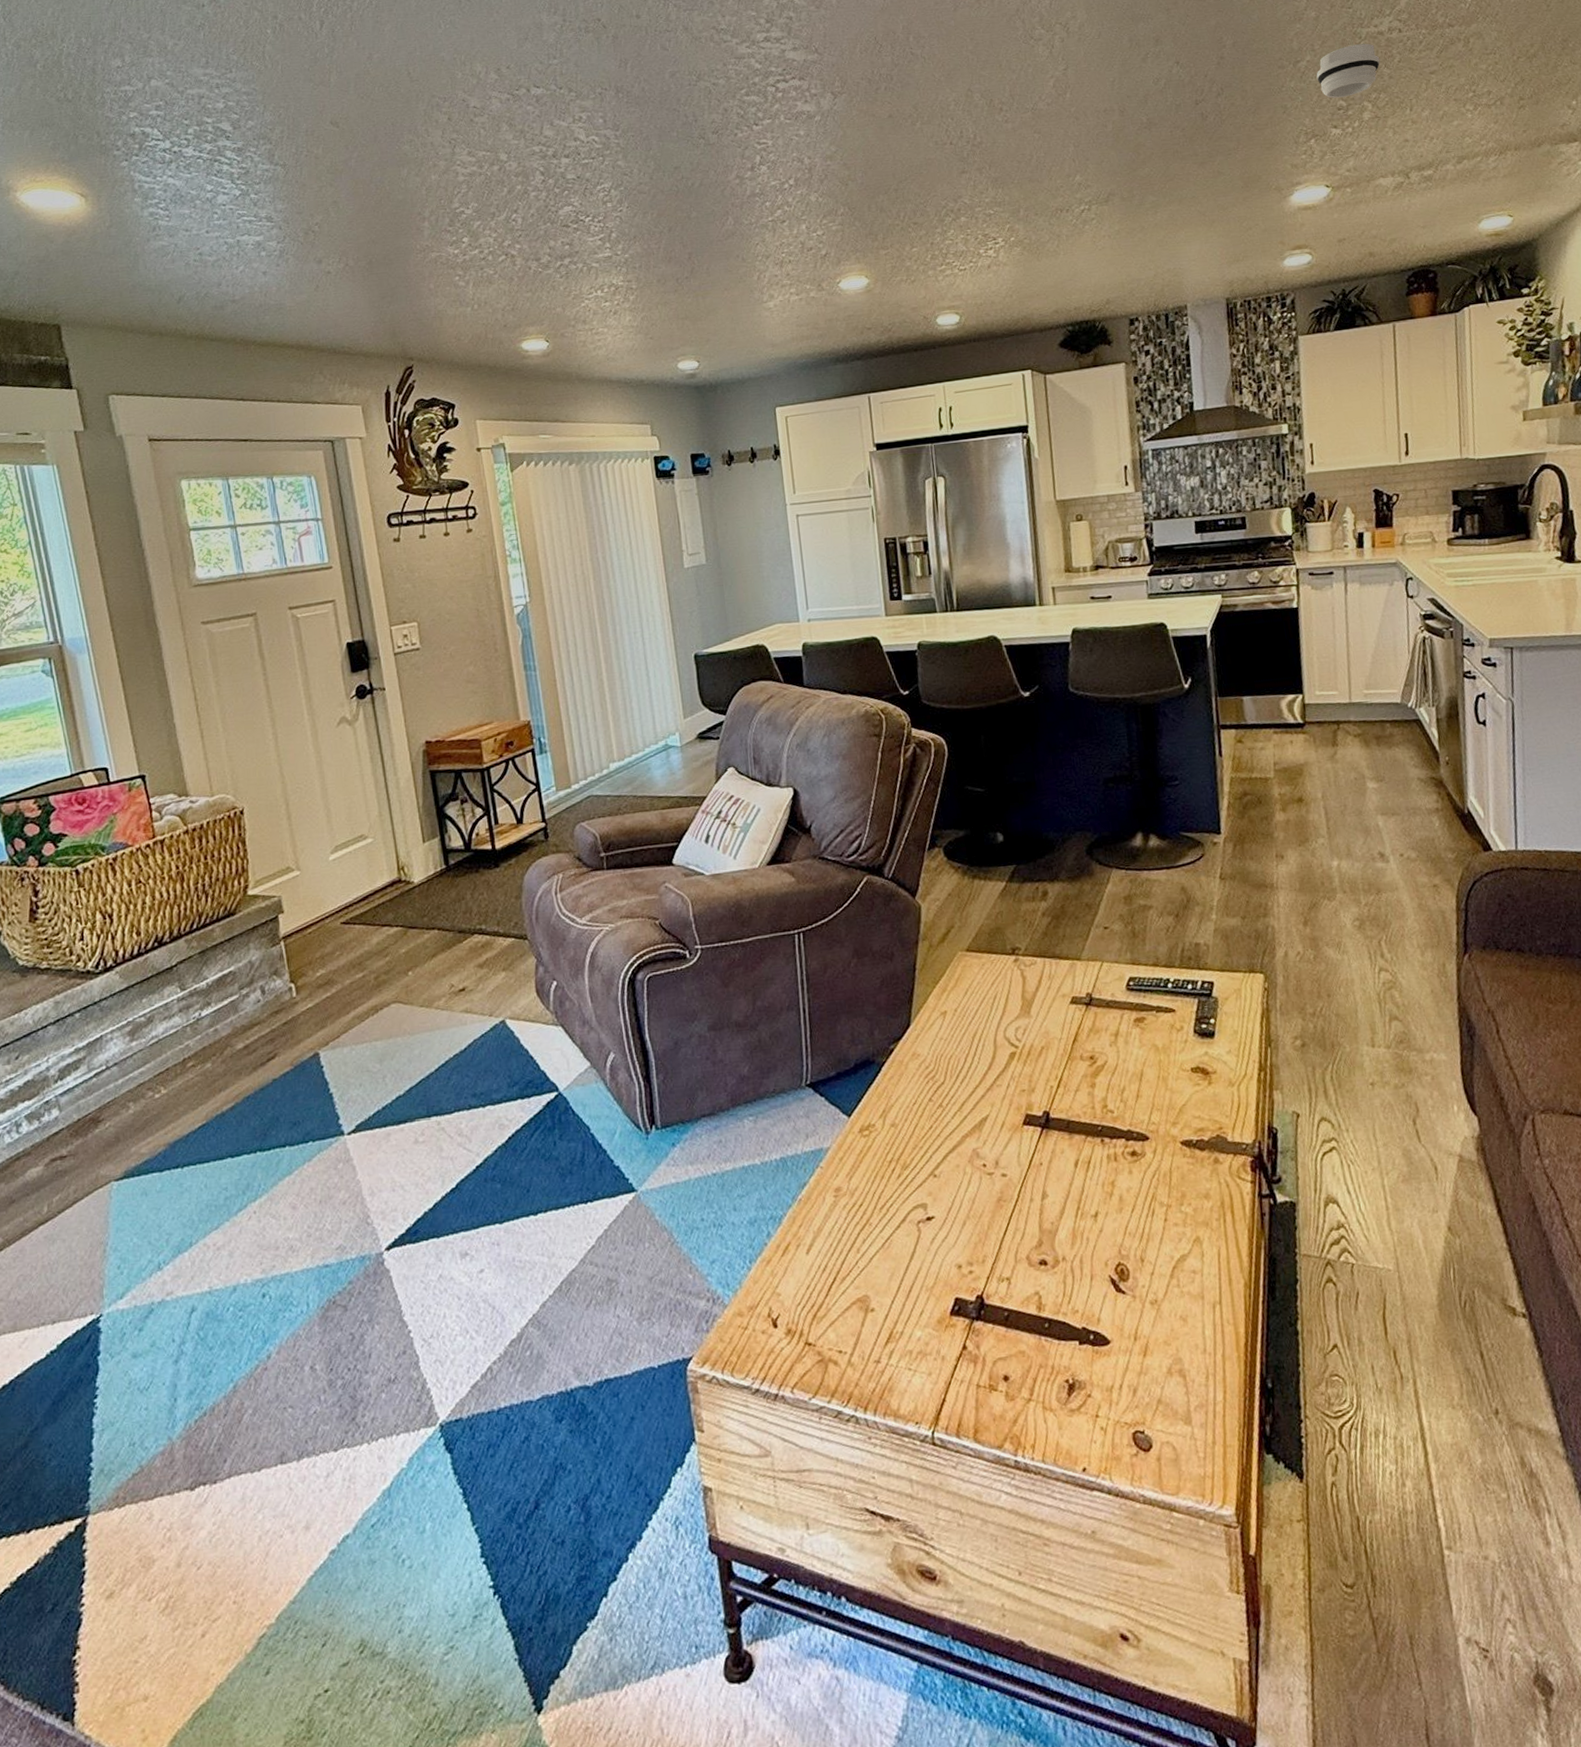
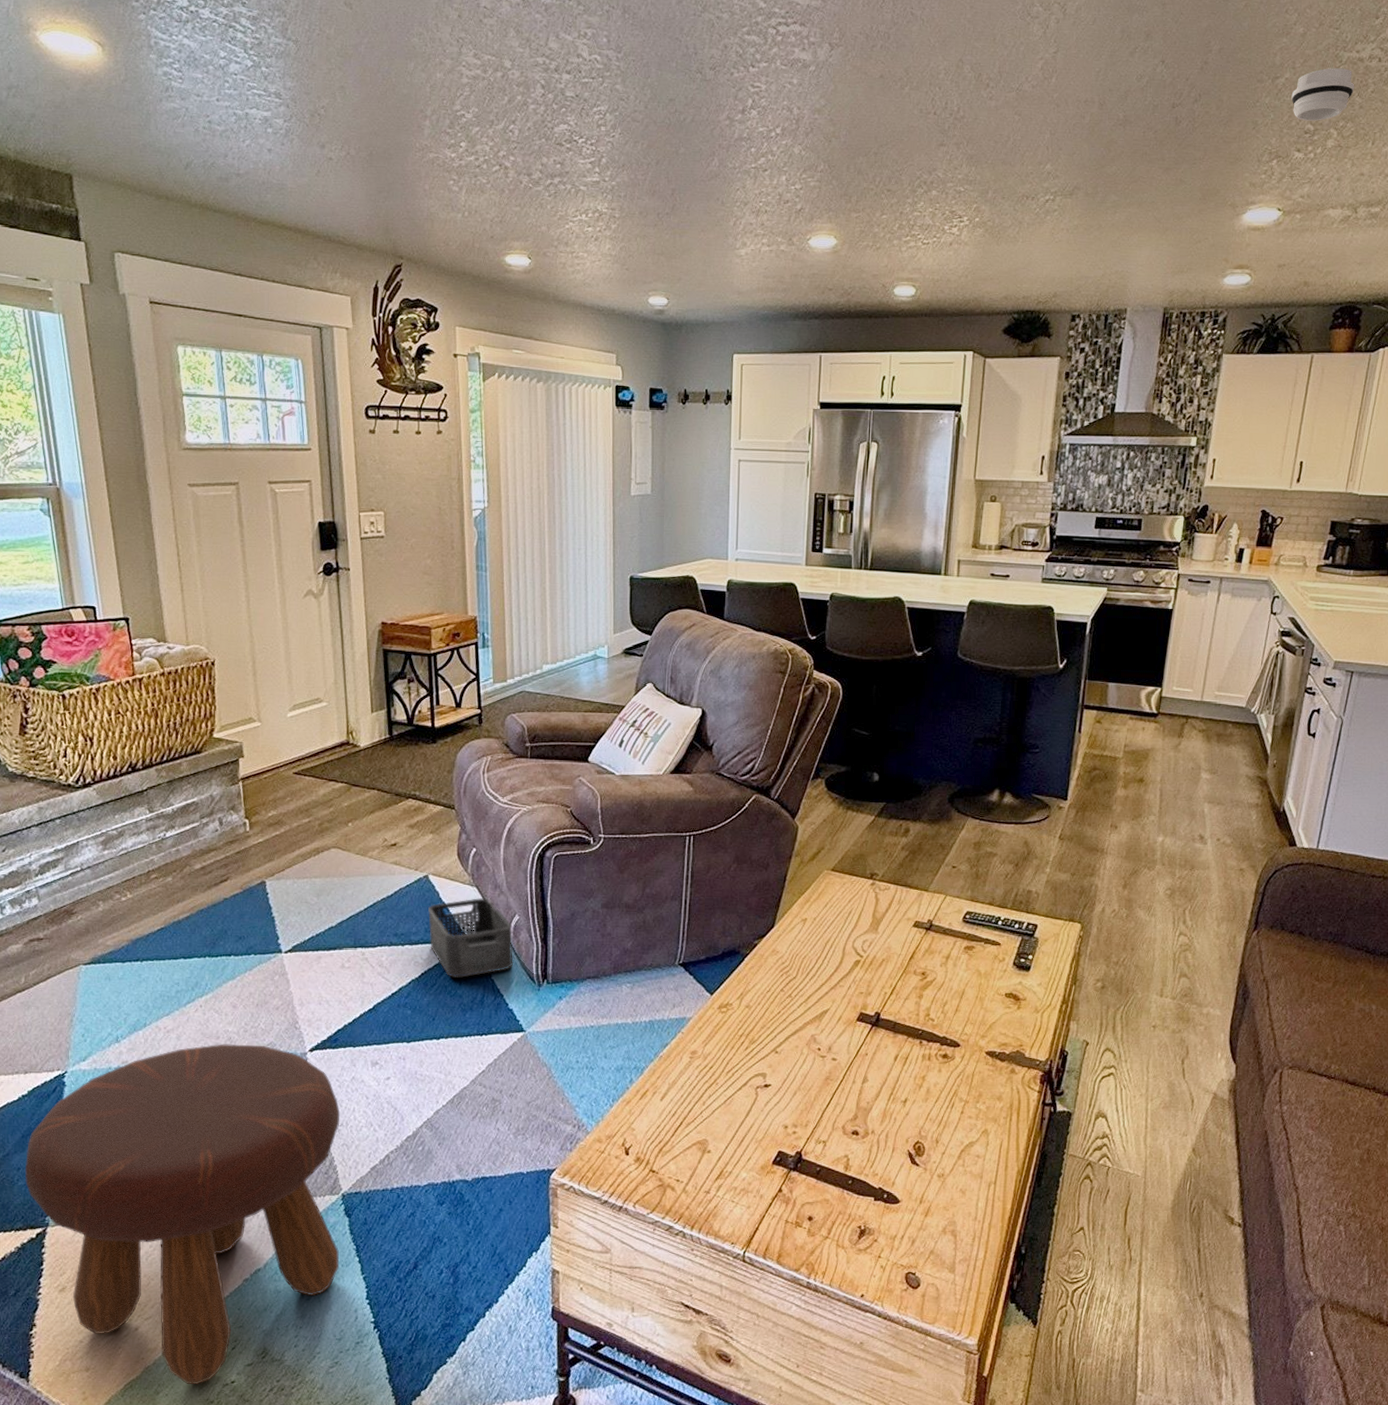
footstool: none [57,1250,445,1701] -> present [24,1044,340,1385]
storage bin: none [509,1037,615,1137] -> present [428,897,514,978]

